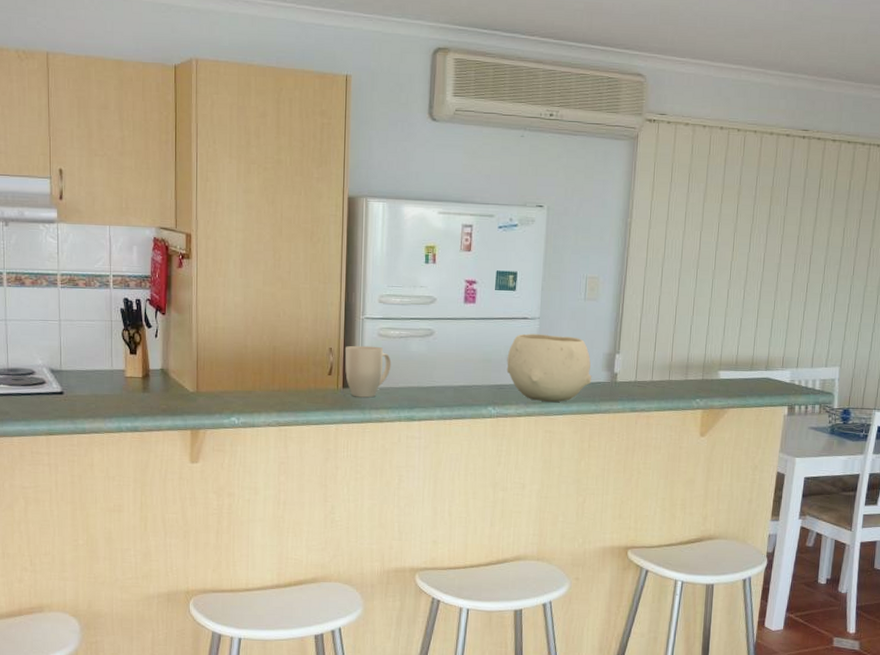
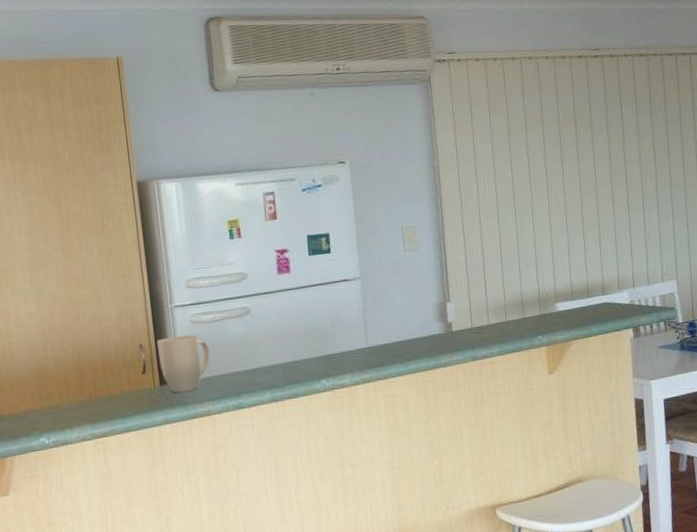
bowl: present [506,333,592,402] -> none [332,291,426,365]

